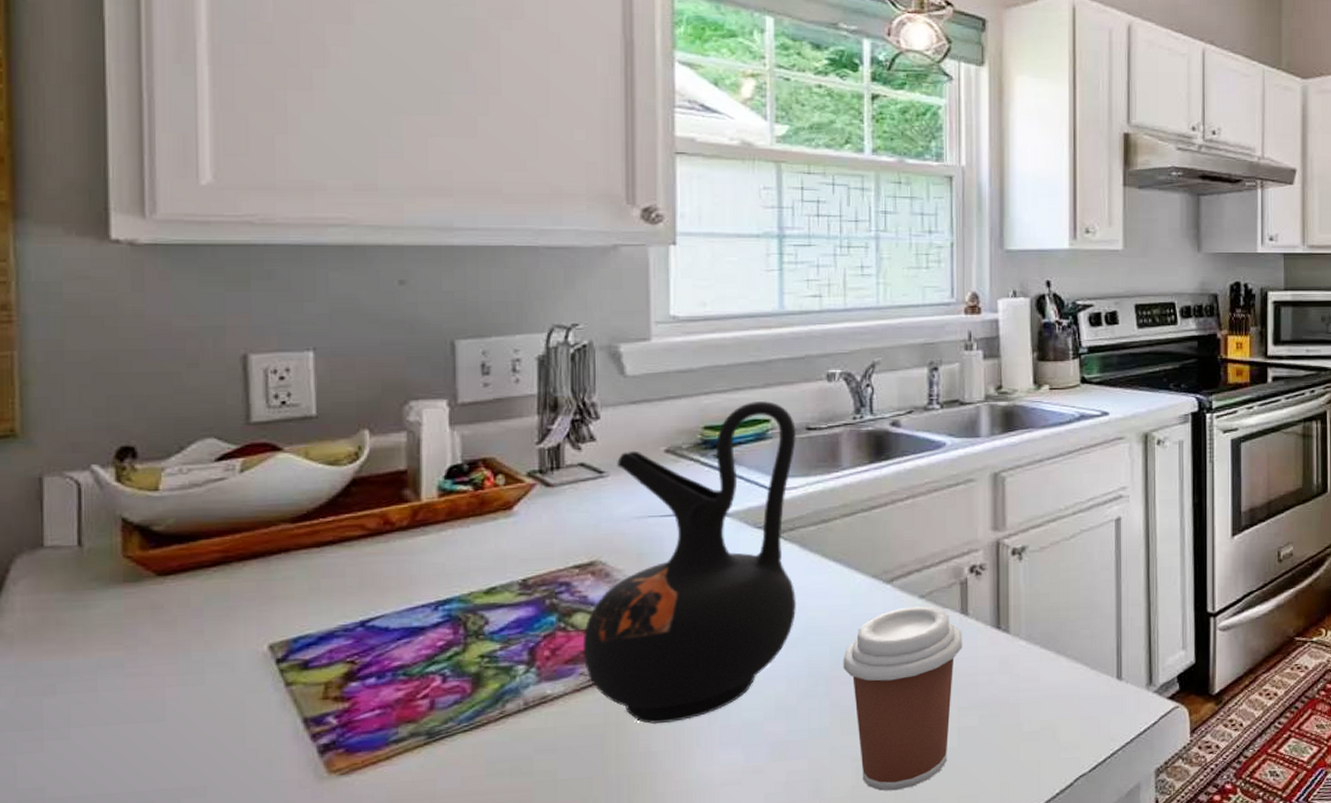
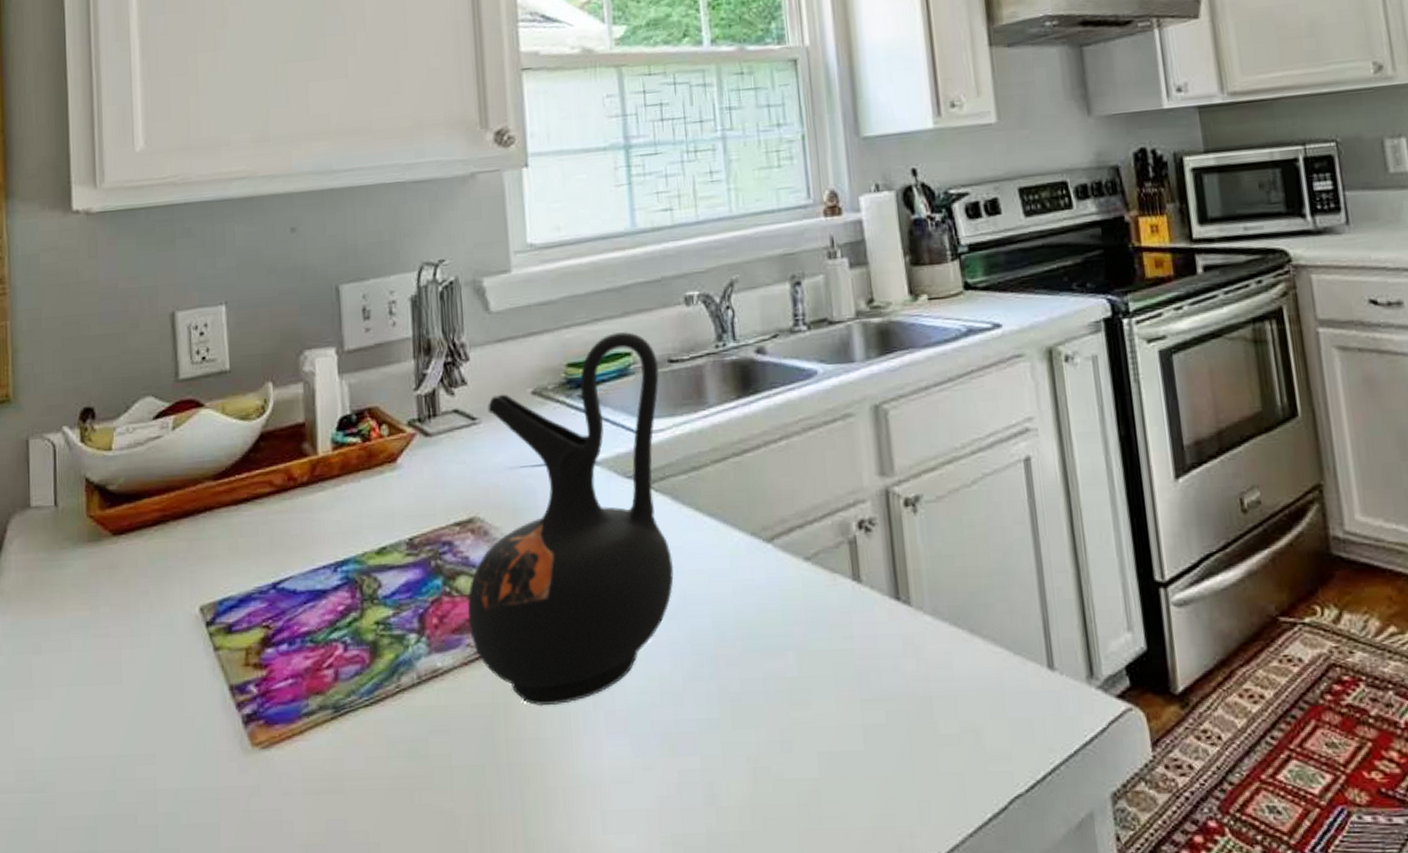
coffee cup: present [843,606,962,791] -> none [727,570,858,802]

